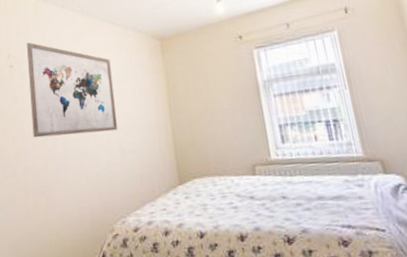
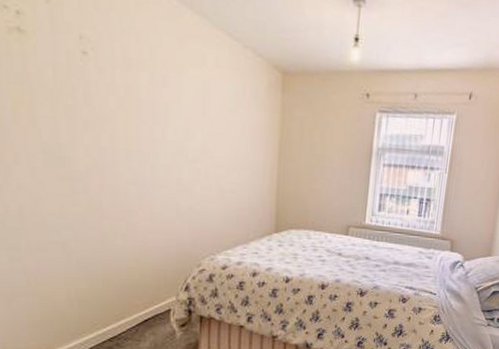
wall art: present [26,42,118,138] -> none [107,25,220,166]

